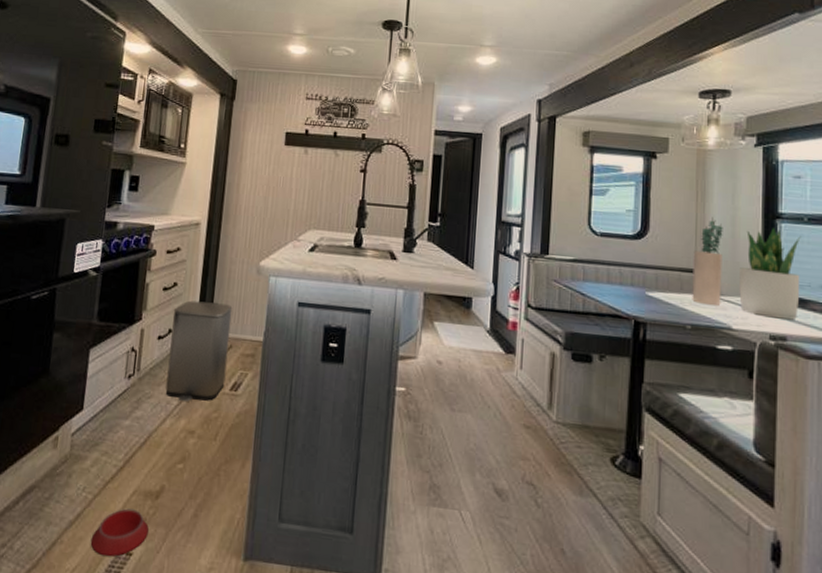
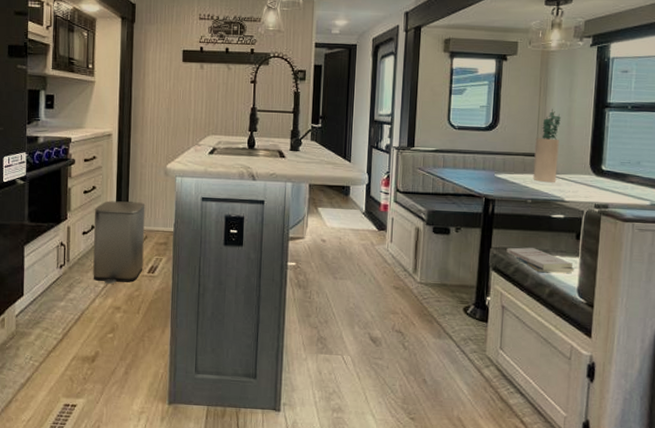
pet bowl: present [90,508,149,557] -> none [40,371,88,408]
books: none [662,384,748,422] -> present [506,247,575,274]
planter: present [739,228,801,320] -> none [572,116,625,191]

